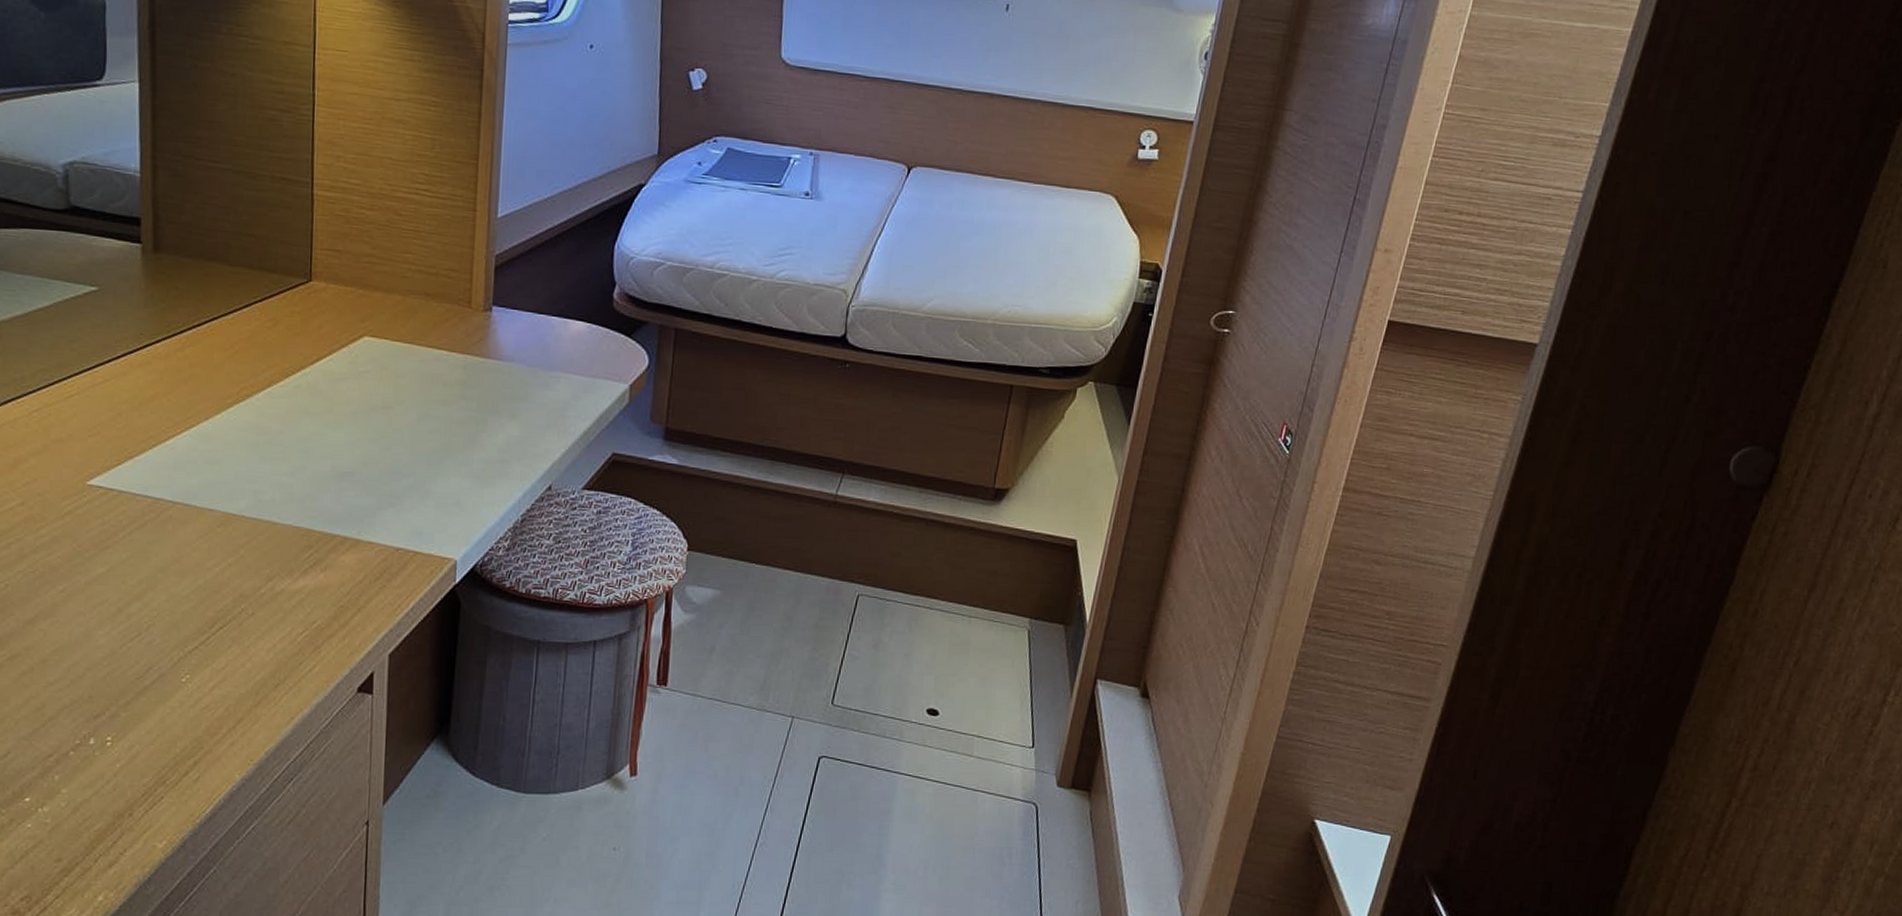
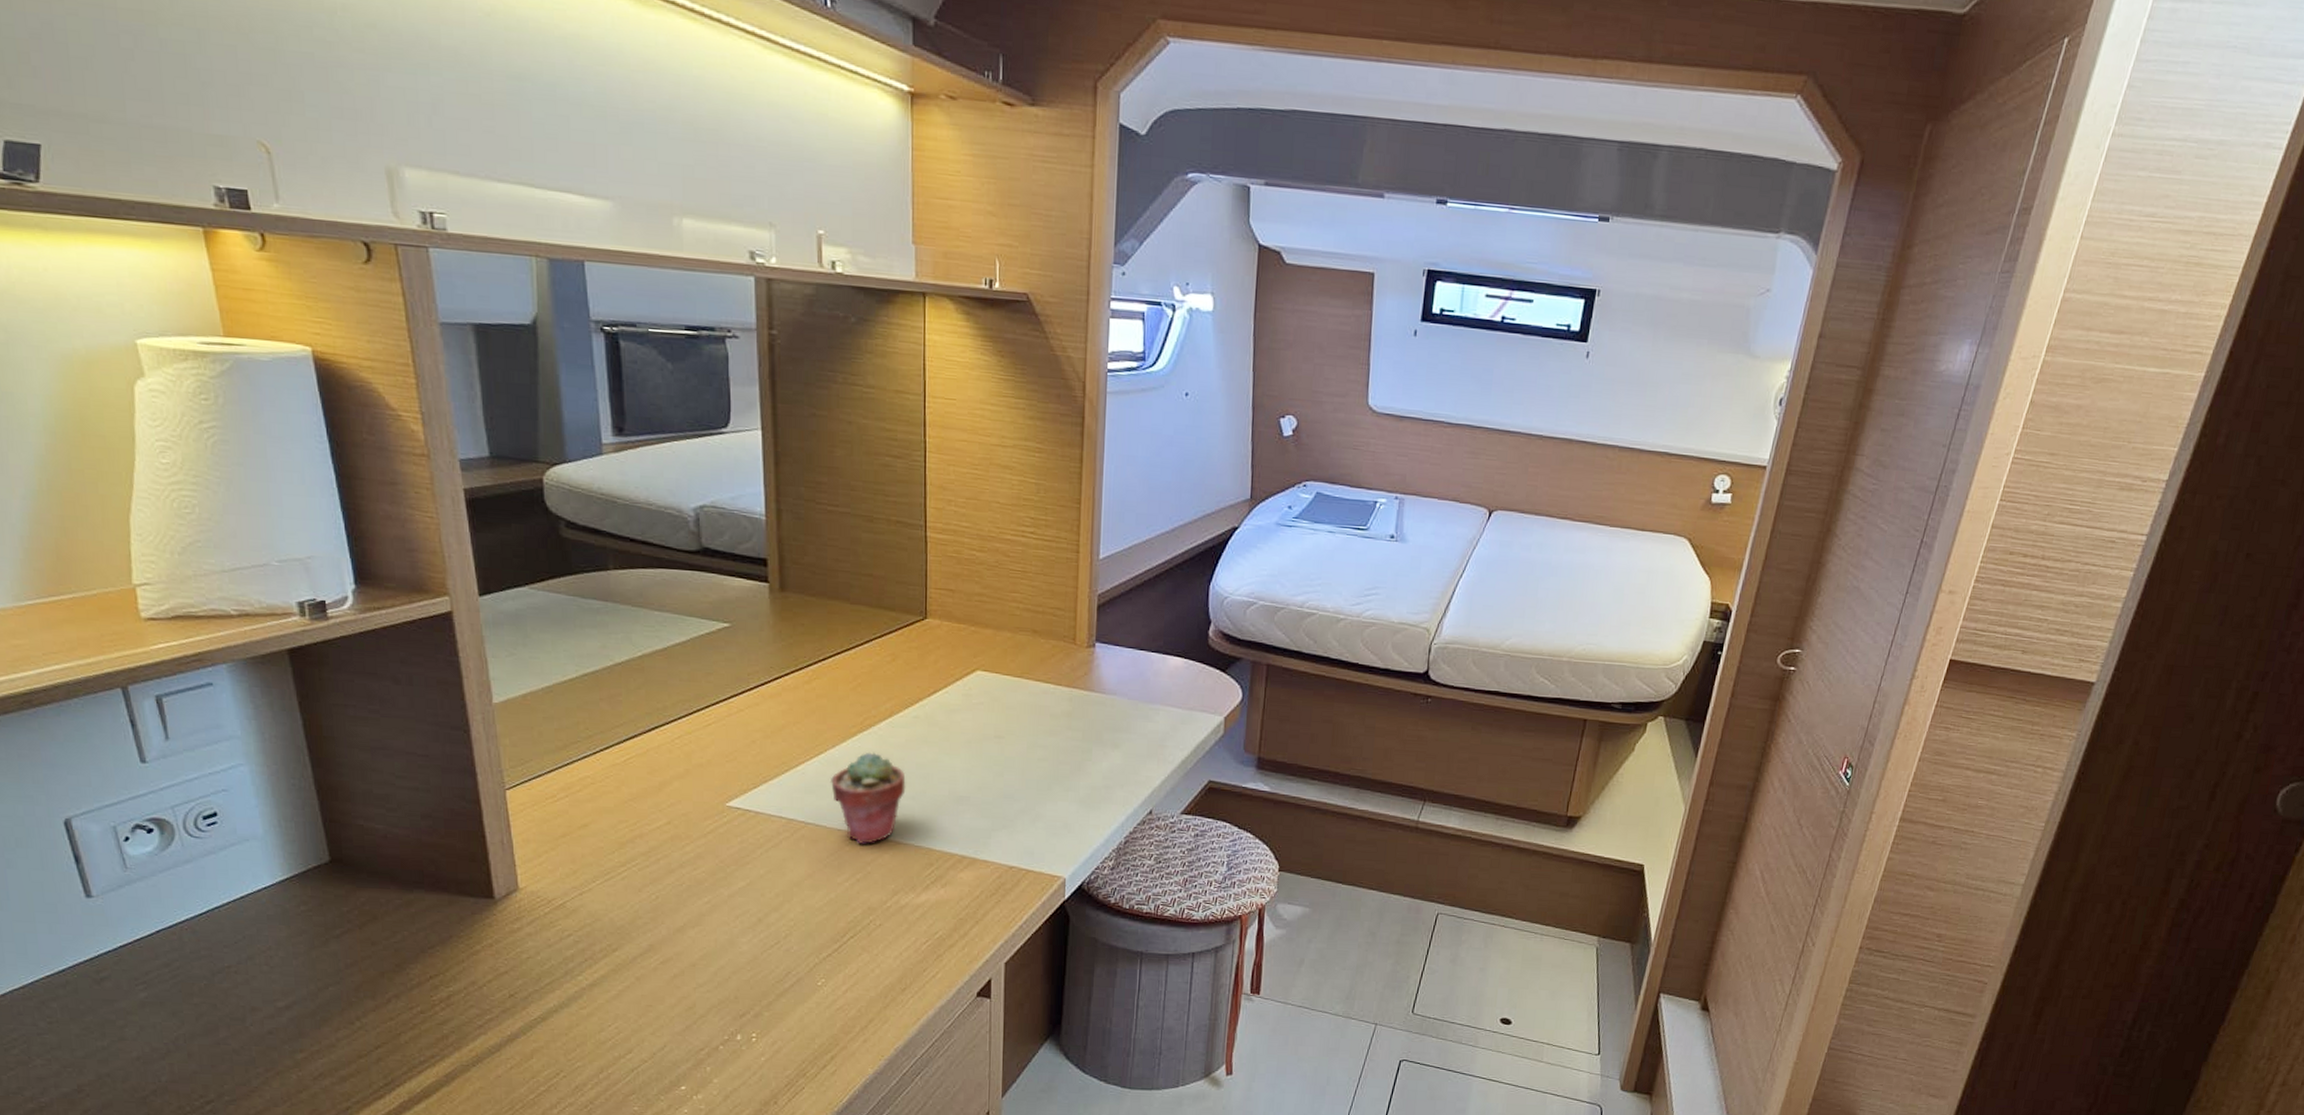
potted succulent: none [201,424,285,526] -> present [829,752,906,845]

